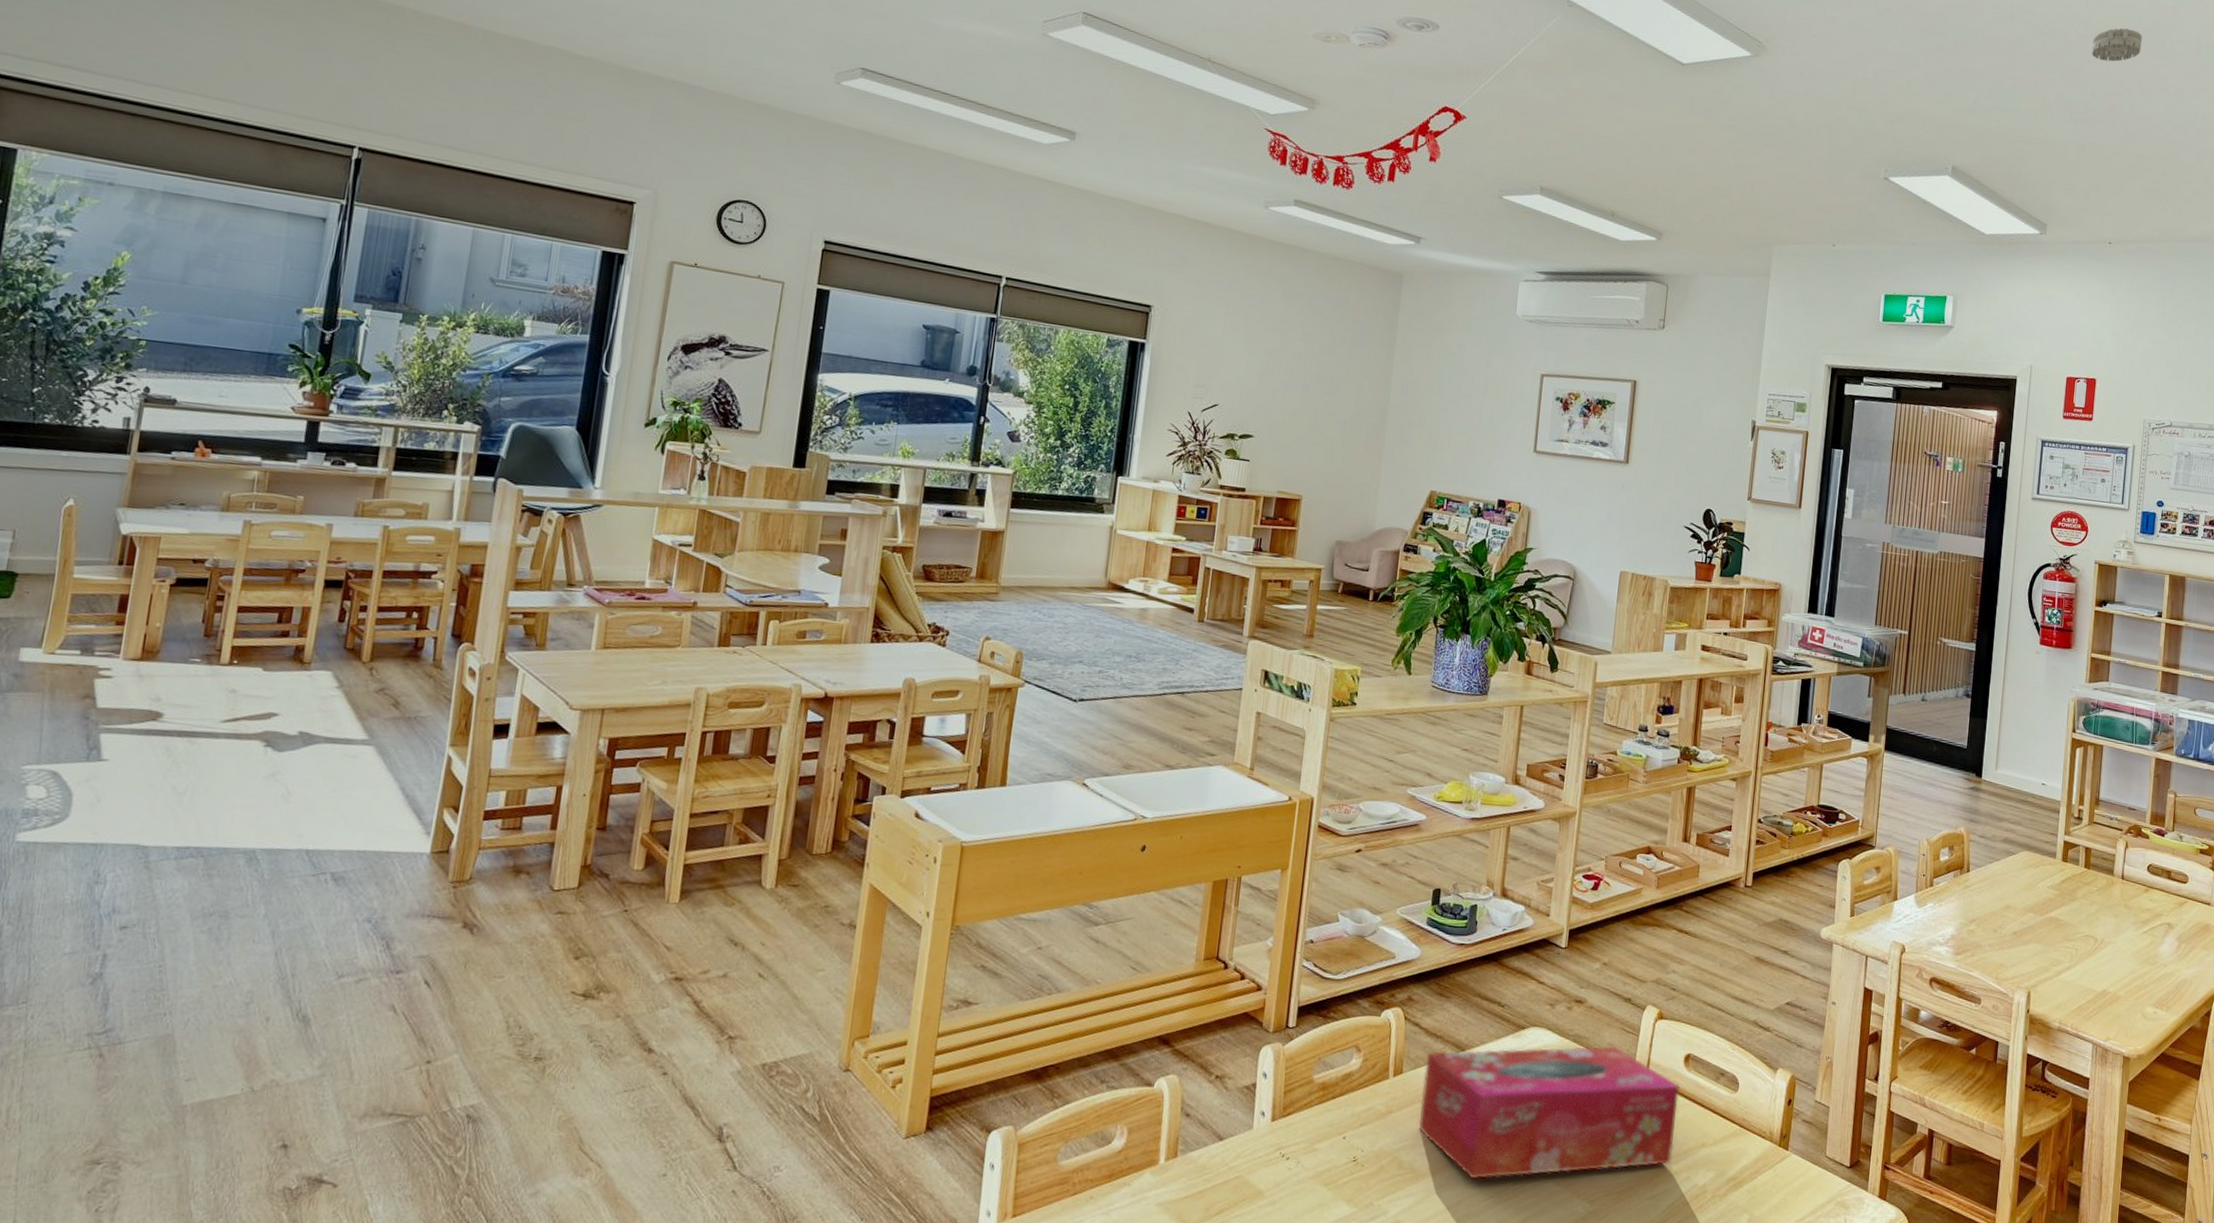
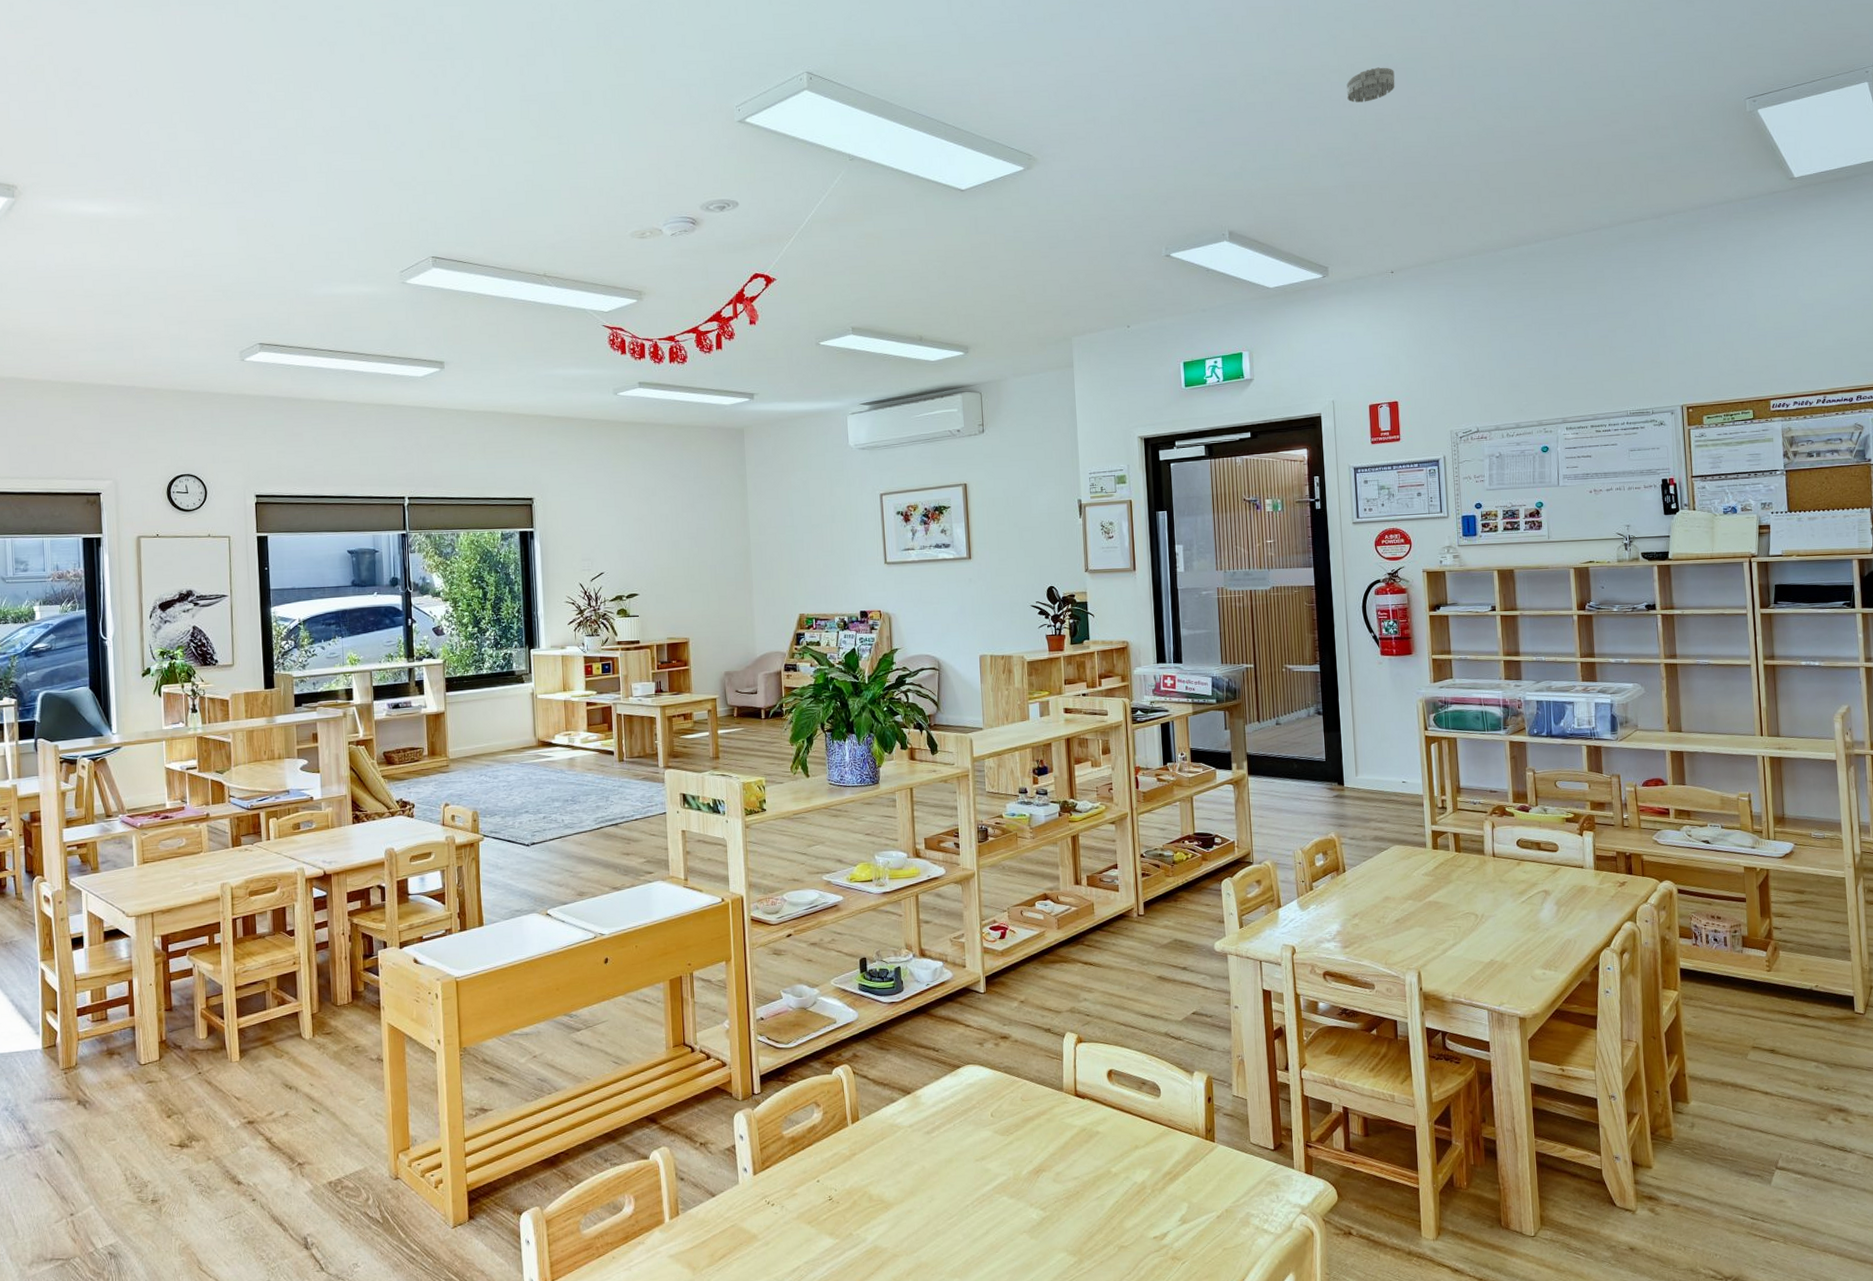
tissue box: present [1418,1046,1679,1180] -> none [878,1072,1110,1203]

